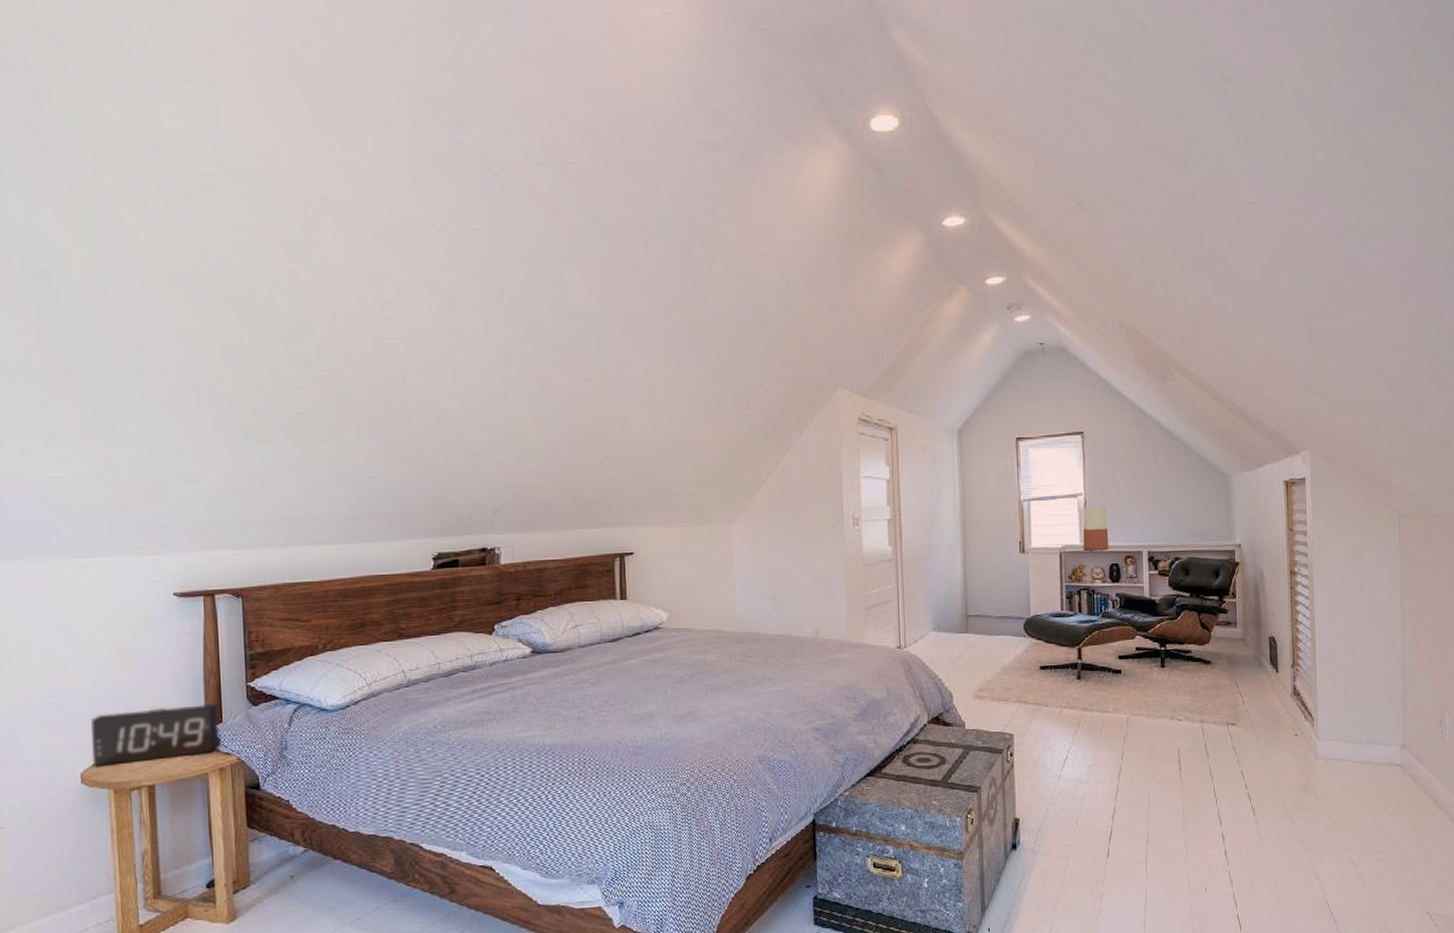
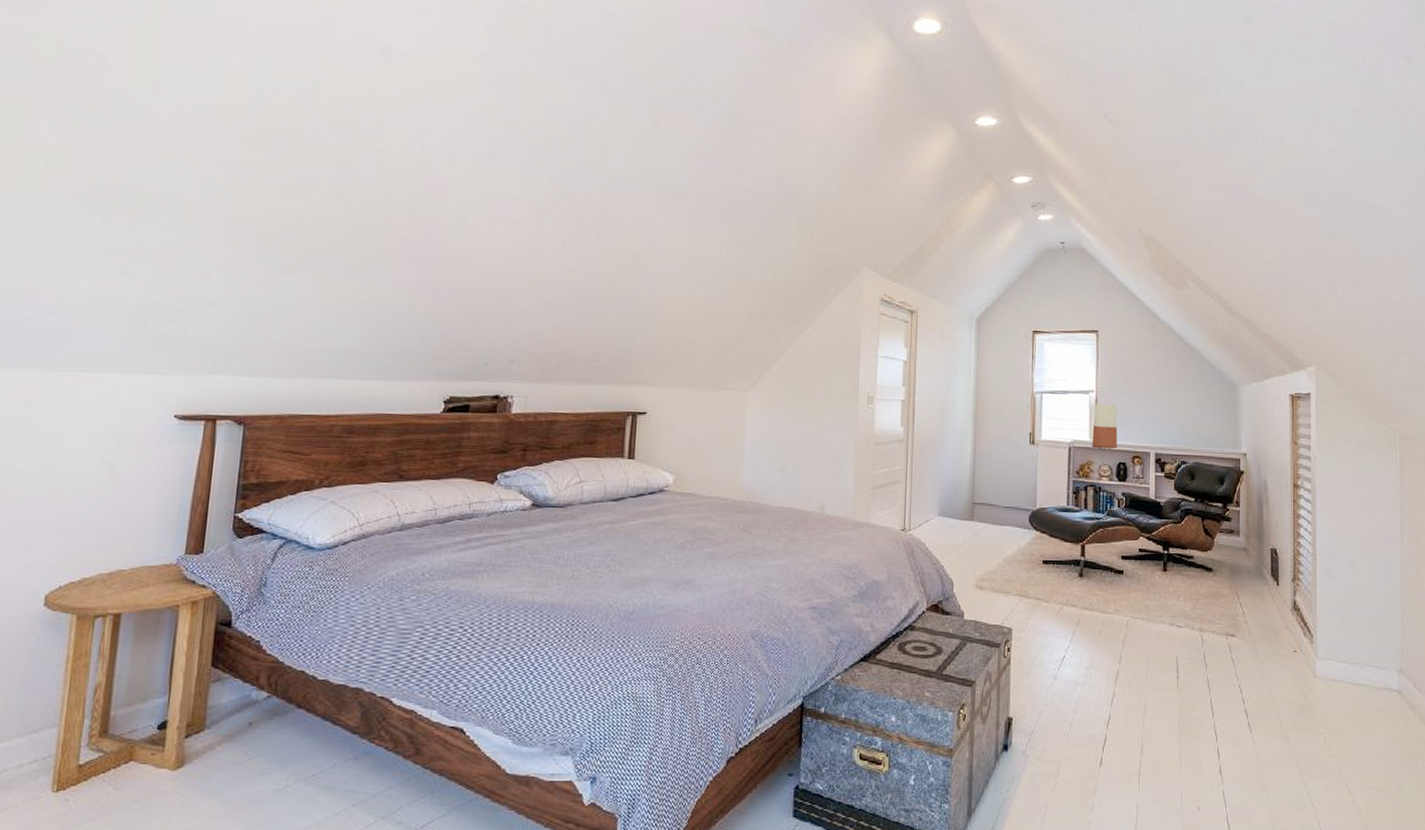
alarm clock: present [91,704,221,767] -> none [59,531,201,591]

